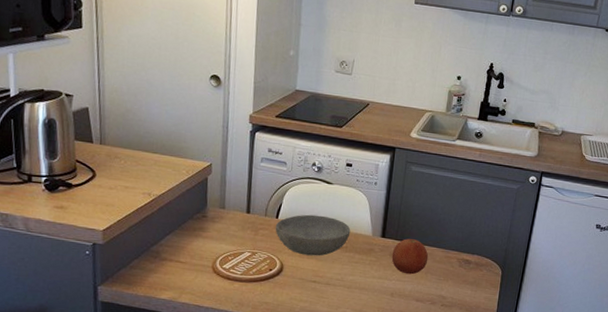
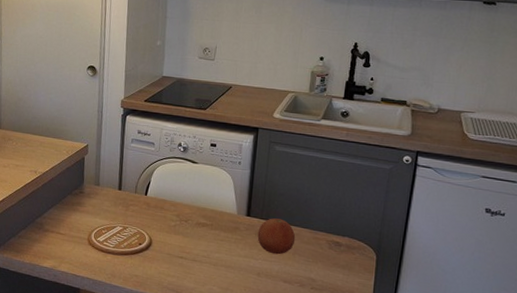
bowl: present [275,214,351,256] -> none [144,192,216,233]

